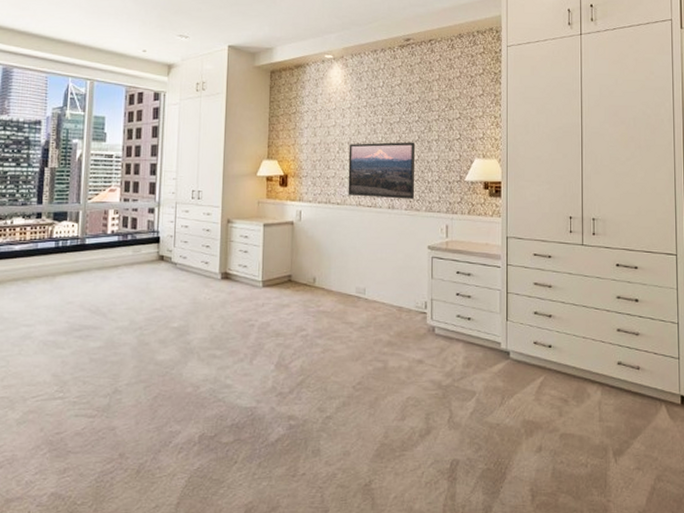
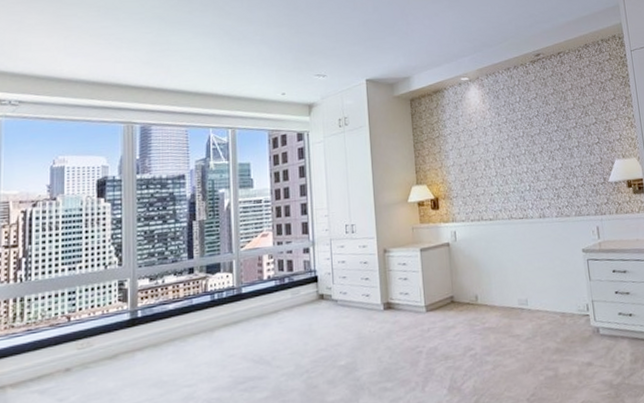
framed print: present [348,142,415,199] -> none [494,151,564,210]

